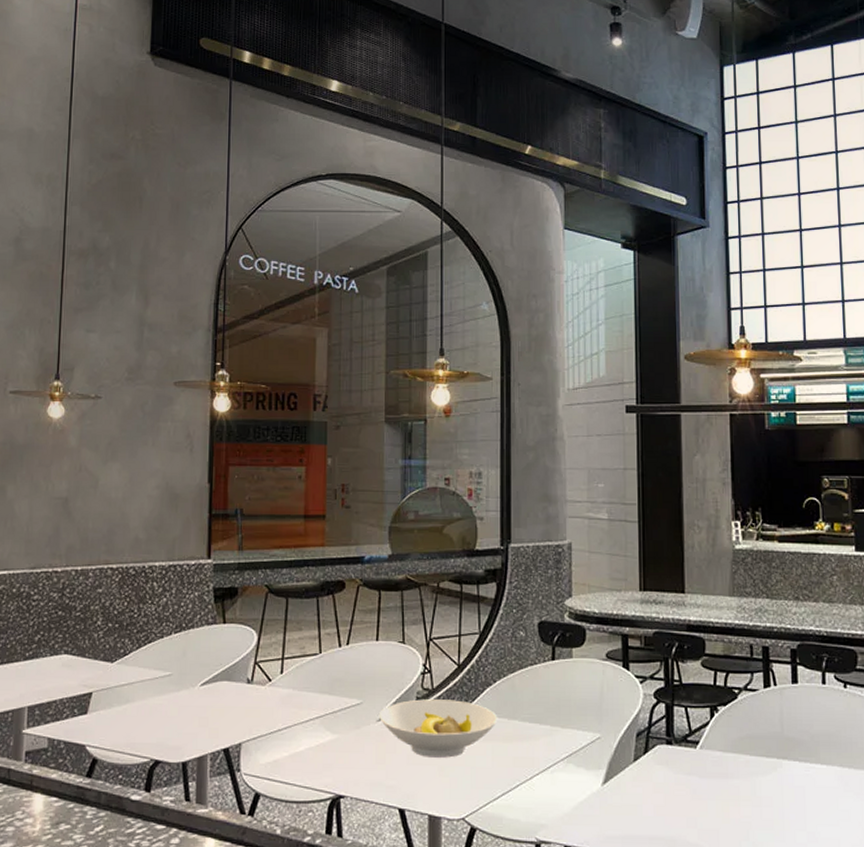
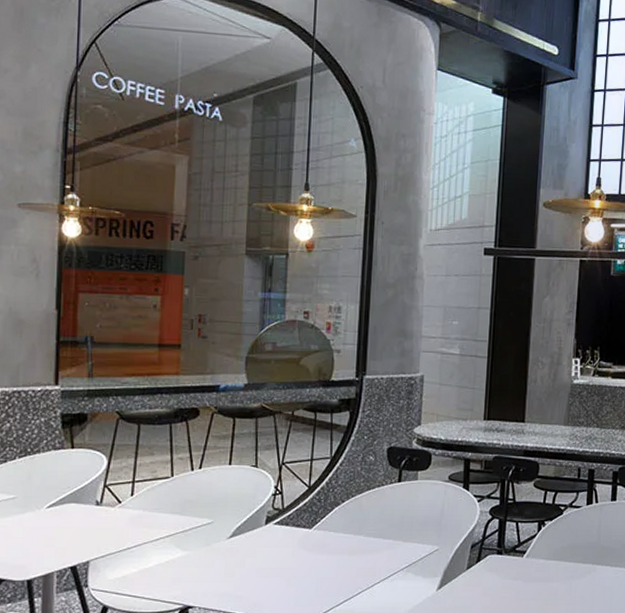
bowl: present [378,699,498,758] -> none [229,518,345,570]

